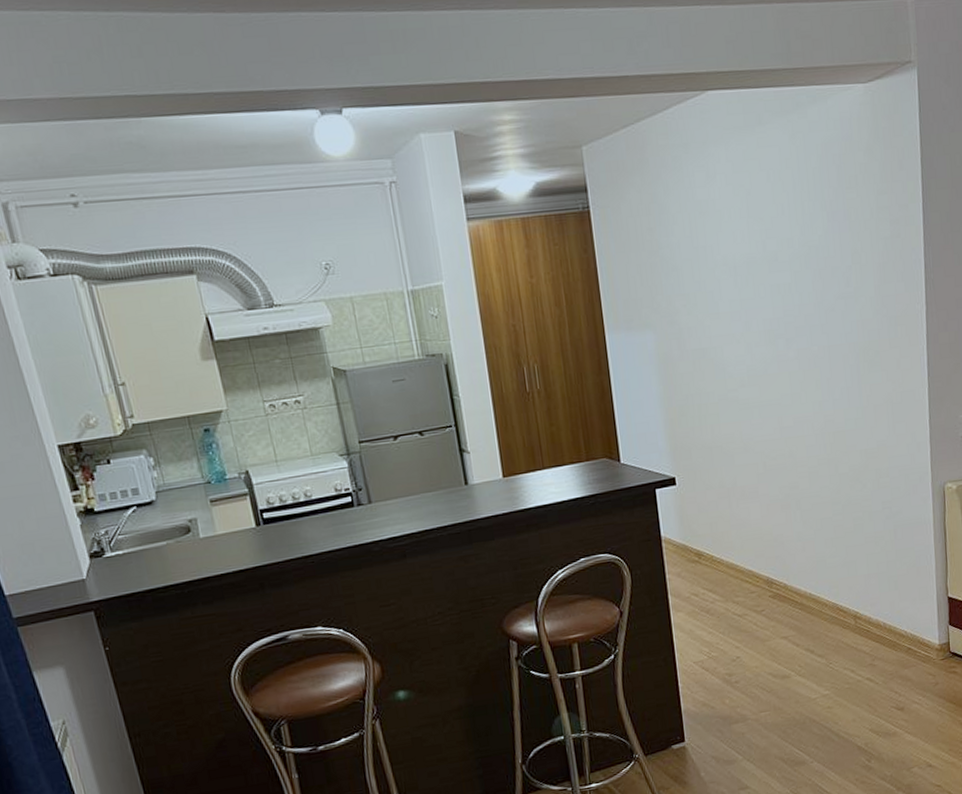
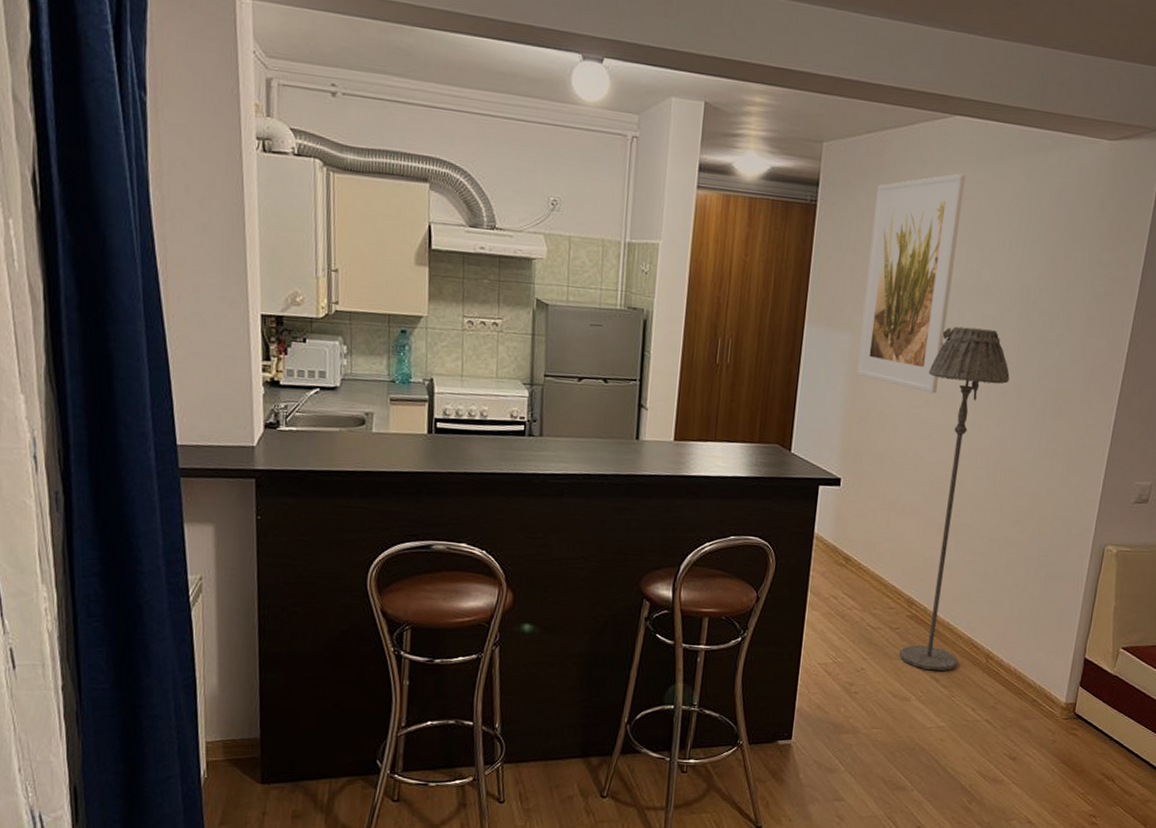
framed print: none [645,148,749,374] -> present [856,173,966,394]
floor lamp: none [737,297,829,645] -> present [899,326,1010,672]

